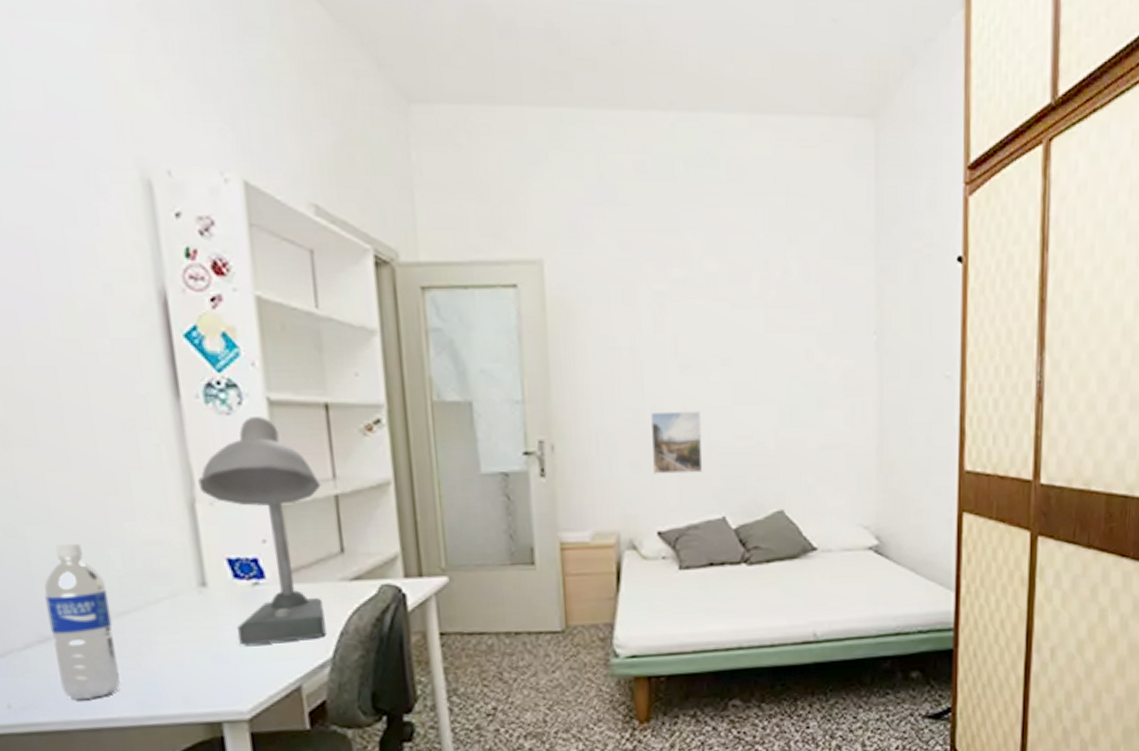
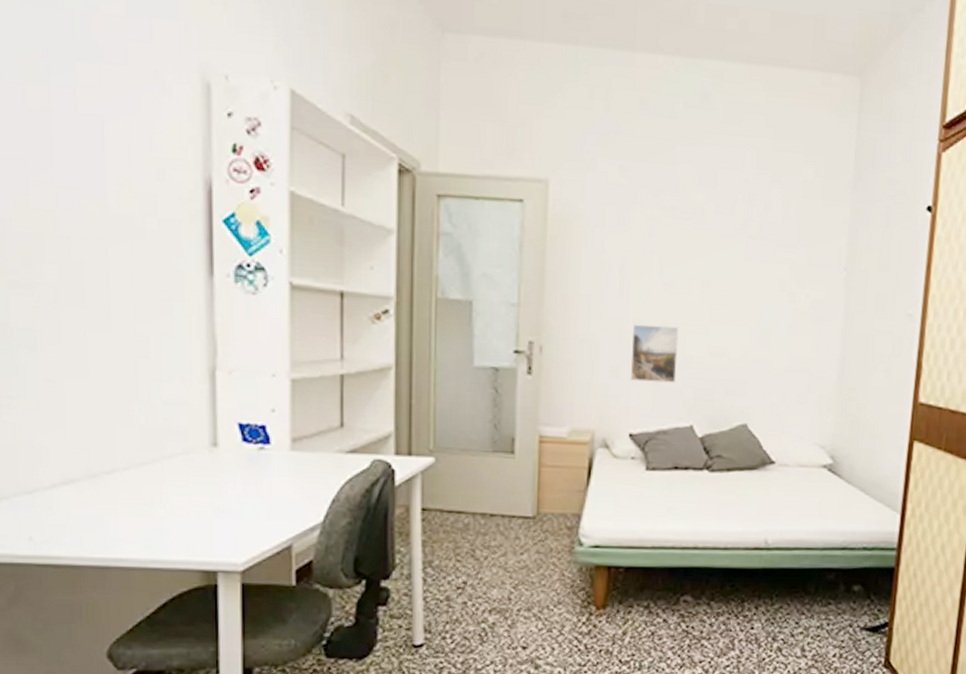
water bottle: present [44,543,120,700] -> none [74,396,132,539]
desk lamp: present [198,417,326,646] -> none [221,298,329,504]

